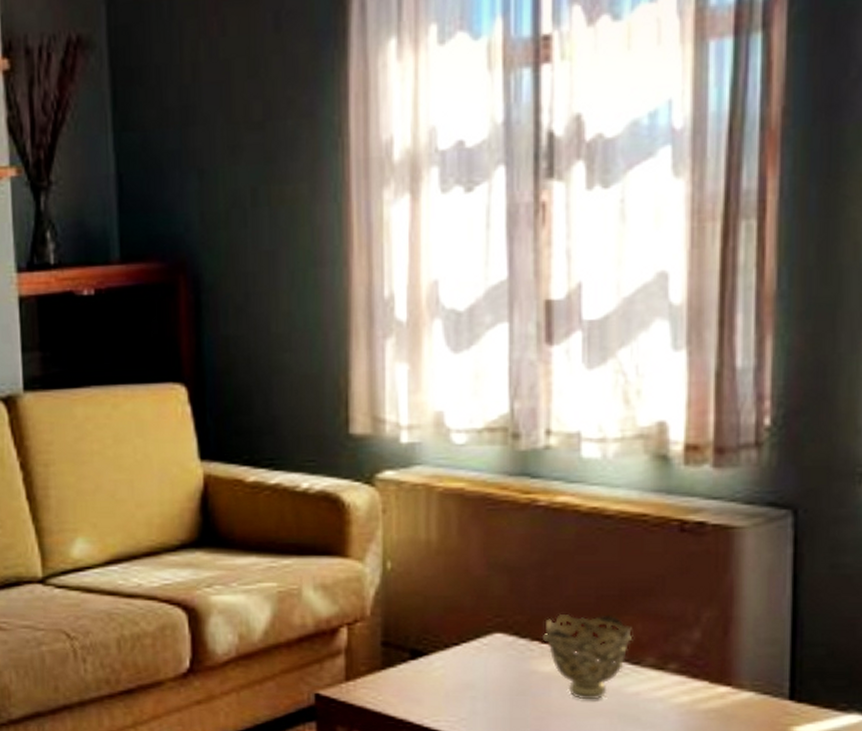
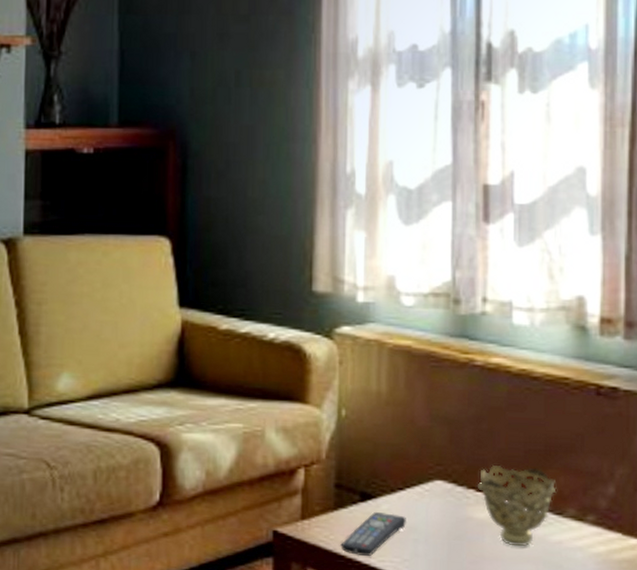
remote control: none [390,669,464,717] -> present [340,511,407,556]

